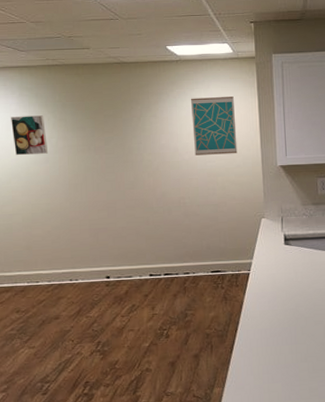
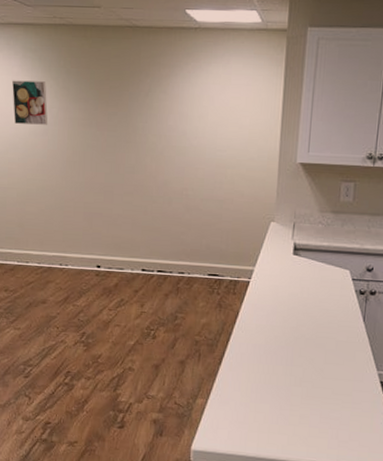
wall art: present [190,97,238,156] -> none [204,74,256,144]

